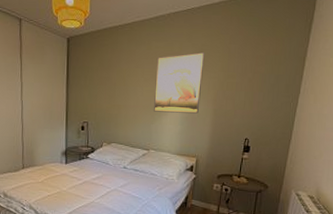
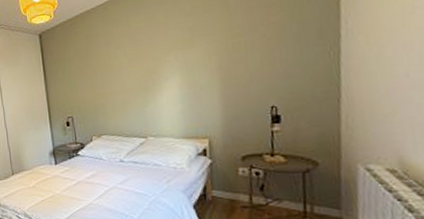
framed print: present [154,52,205,114] -> none [140,15,201,93]

